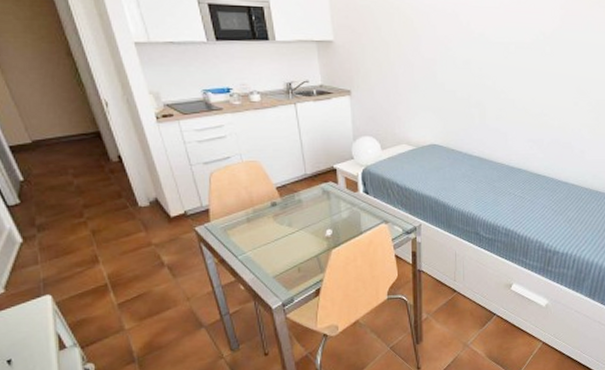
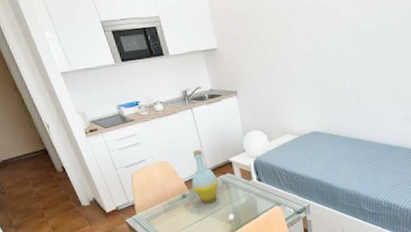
bottle: none [285,151,319,216] -> present [191,149,219,204]

